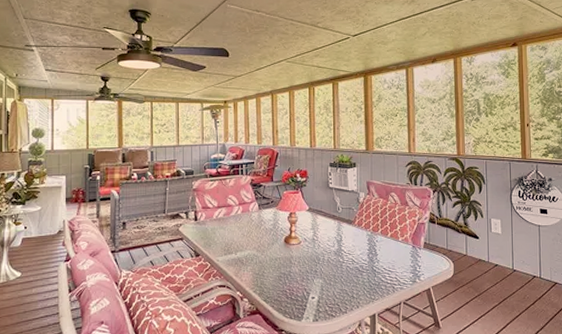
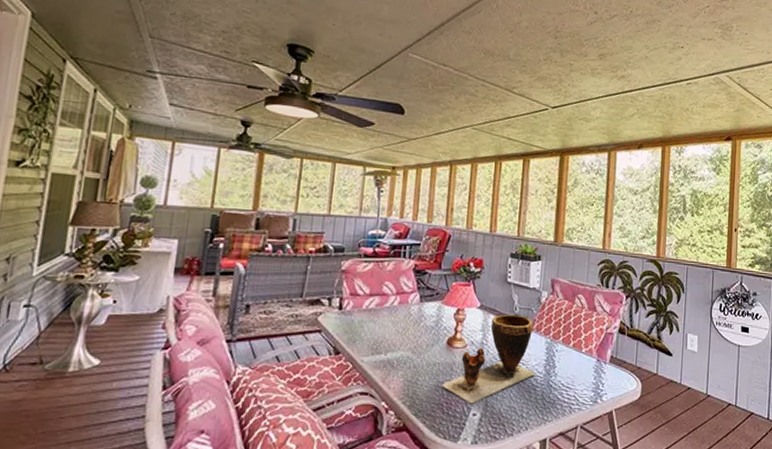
clay pot: none [284,213,361,289] -> present [442,314,536,404]

